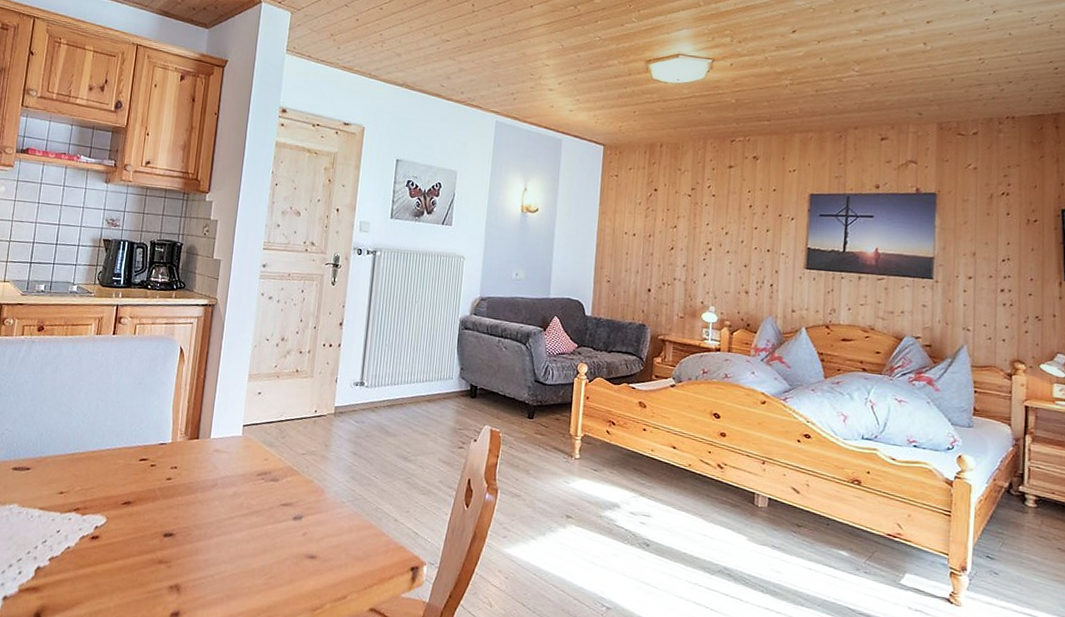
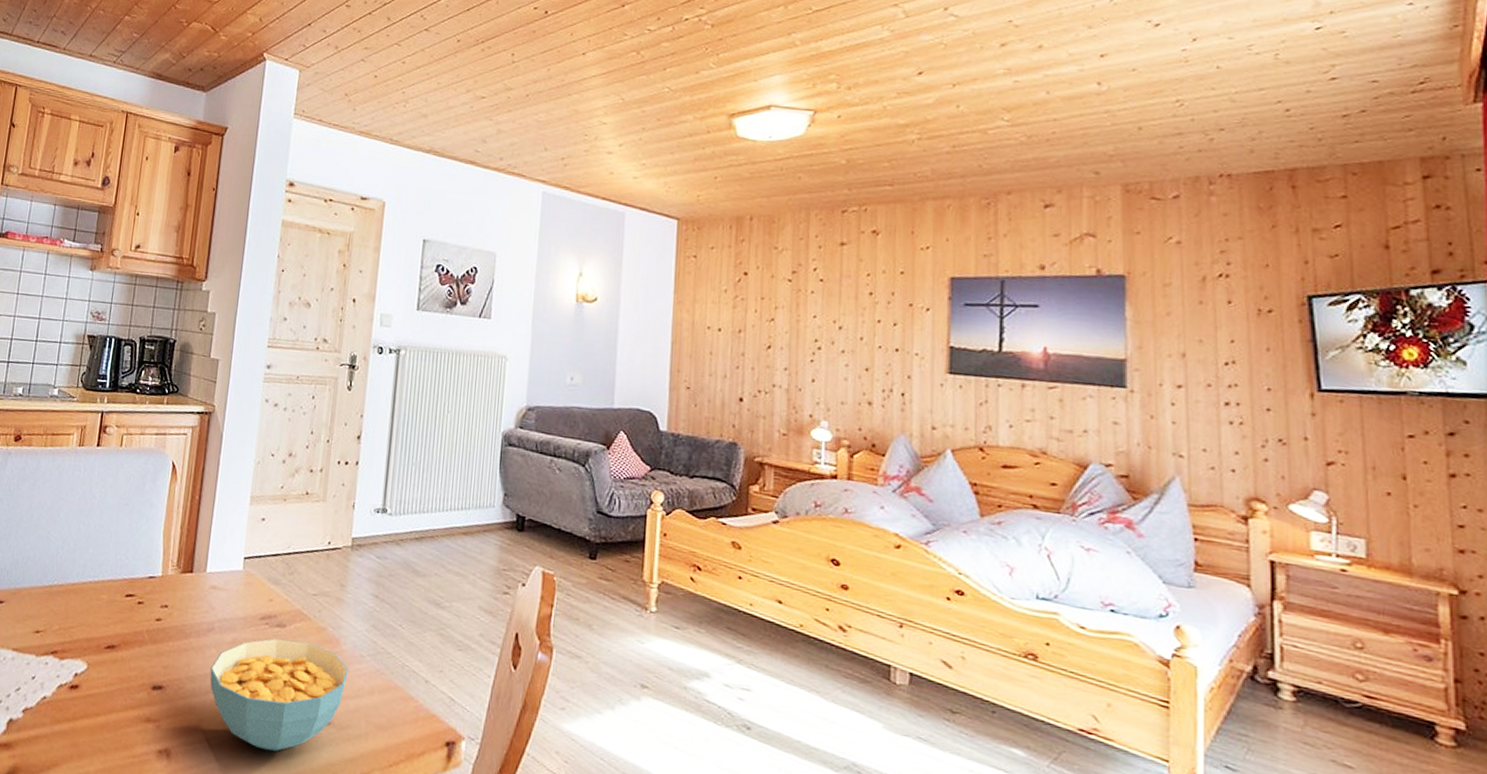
cereal bowl: none [214,490,331,582] -> present [210,638,349,751]

